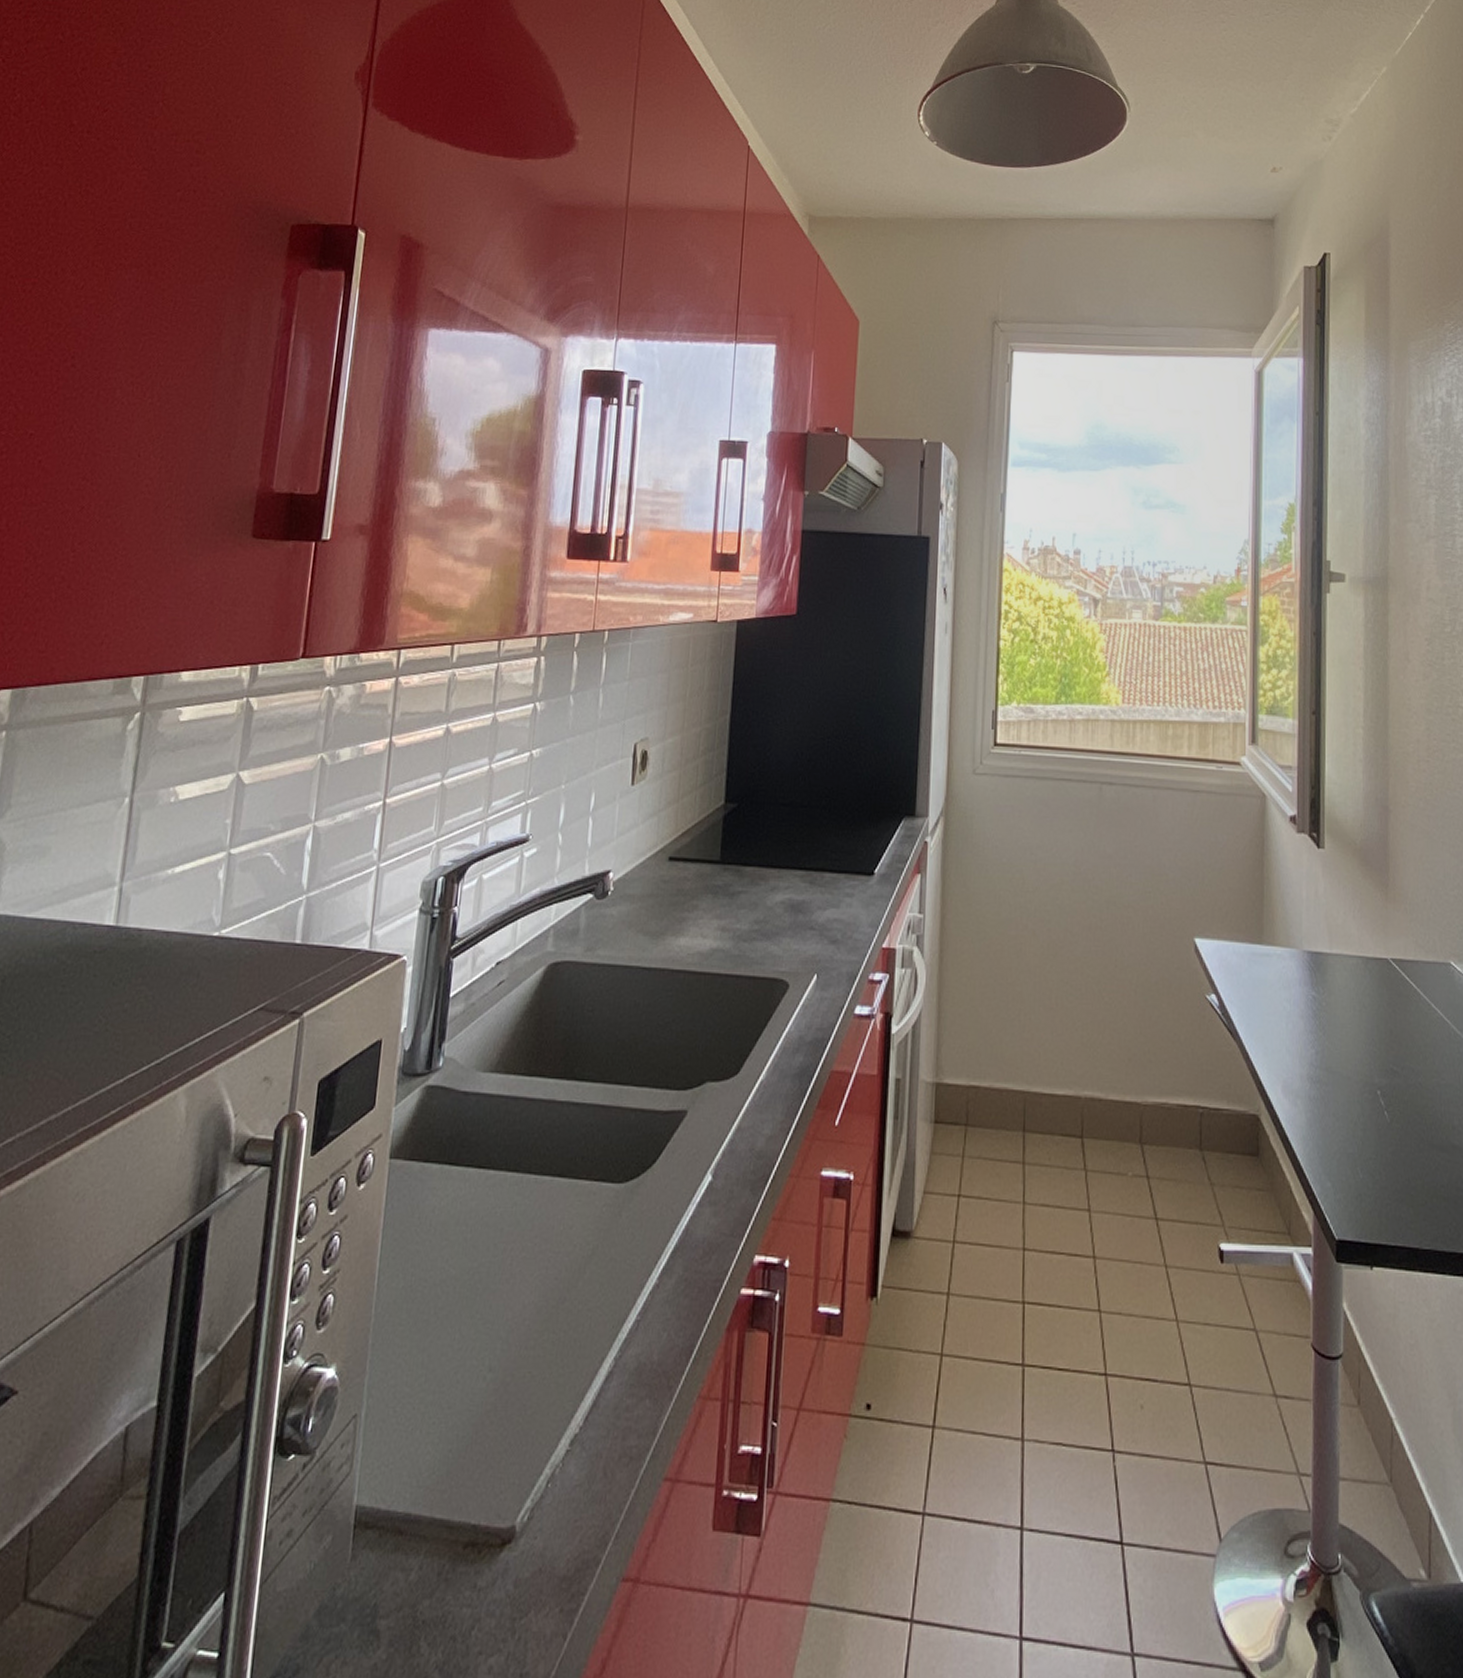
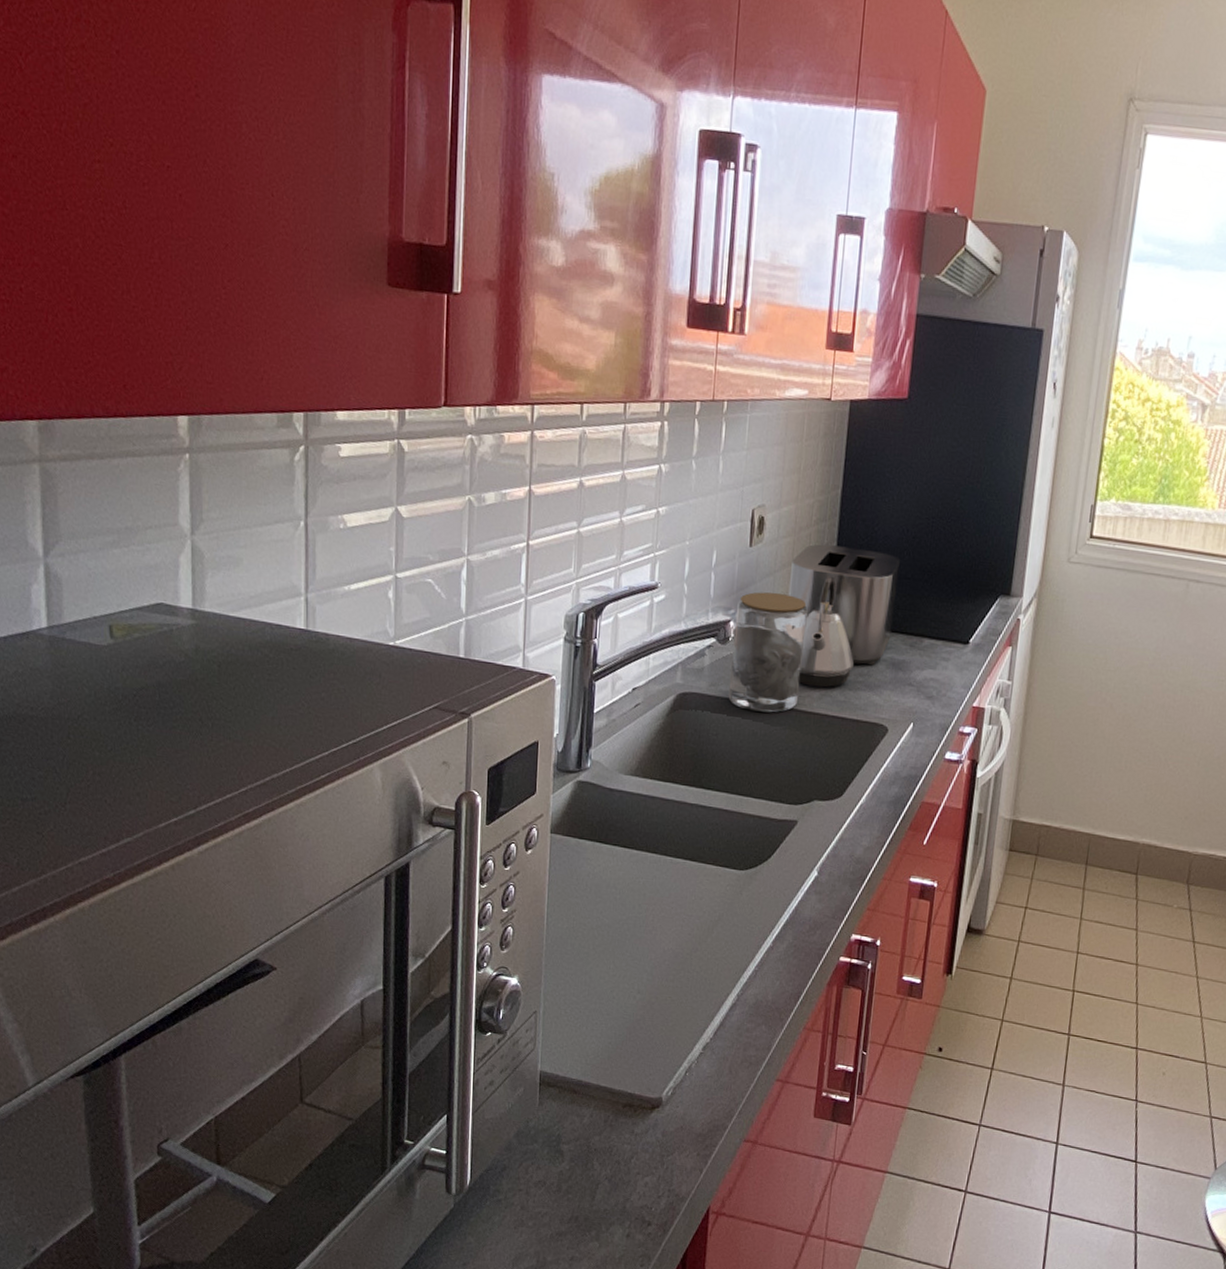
jar: none [606,835,696,977] -> present [728,592,808,713]
toaster: none [674,776,795,910] -> present [788,544,900,666]
kettle: none [687,810,749,941] -> present [799,575,855,688]

